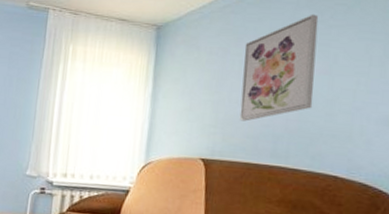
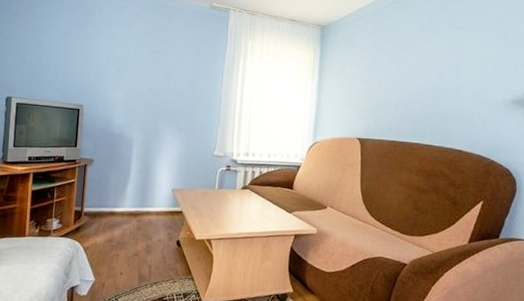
wall art: present [239,14,319,122] -> none [387,17,449,107]

